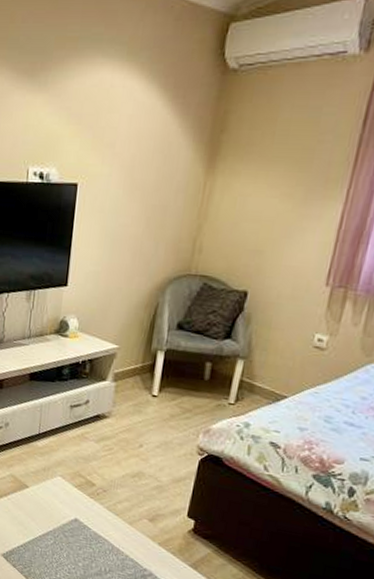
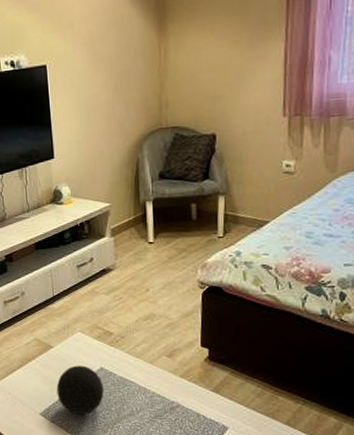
decorative ball: none [23,511,75,566] -> present [56,365,104,416]

